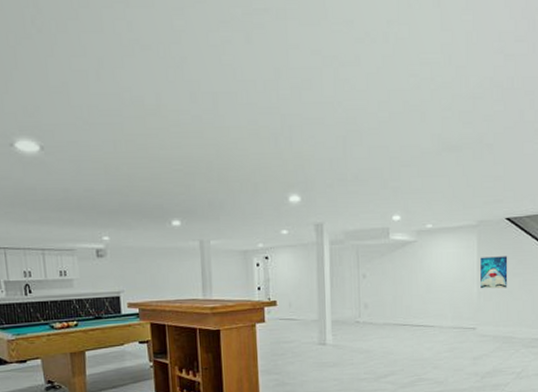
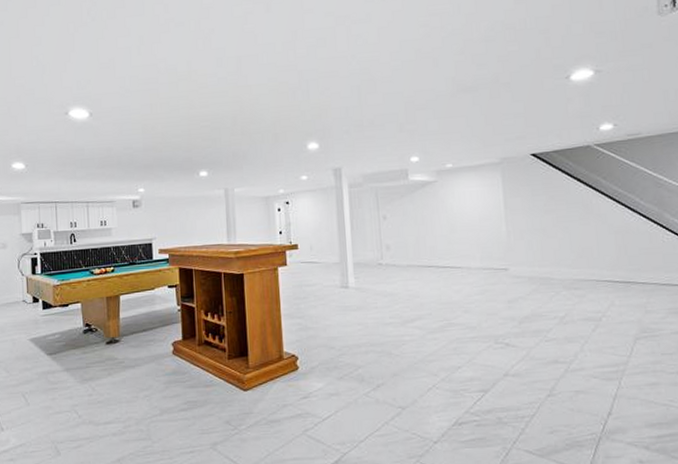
wall art: present [480,256,508,289] -> none [507,192,540,228]

